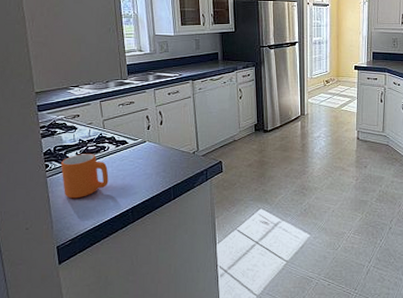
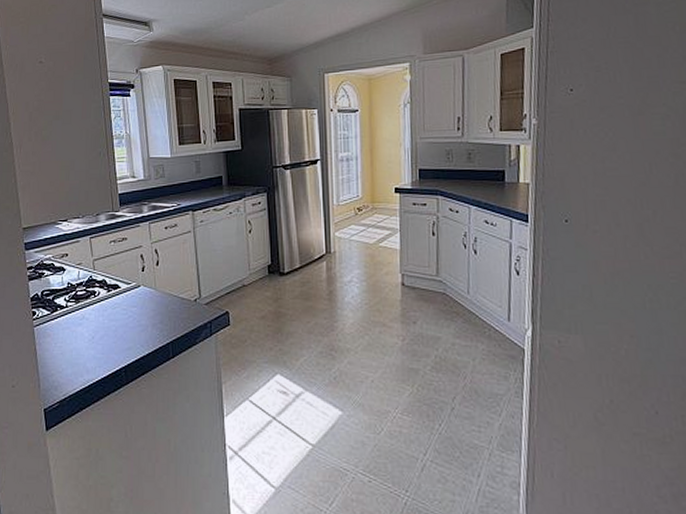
mug: present [61,154,109,199] -> none [49,300,100,353]

